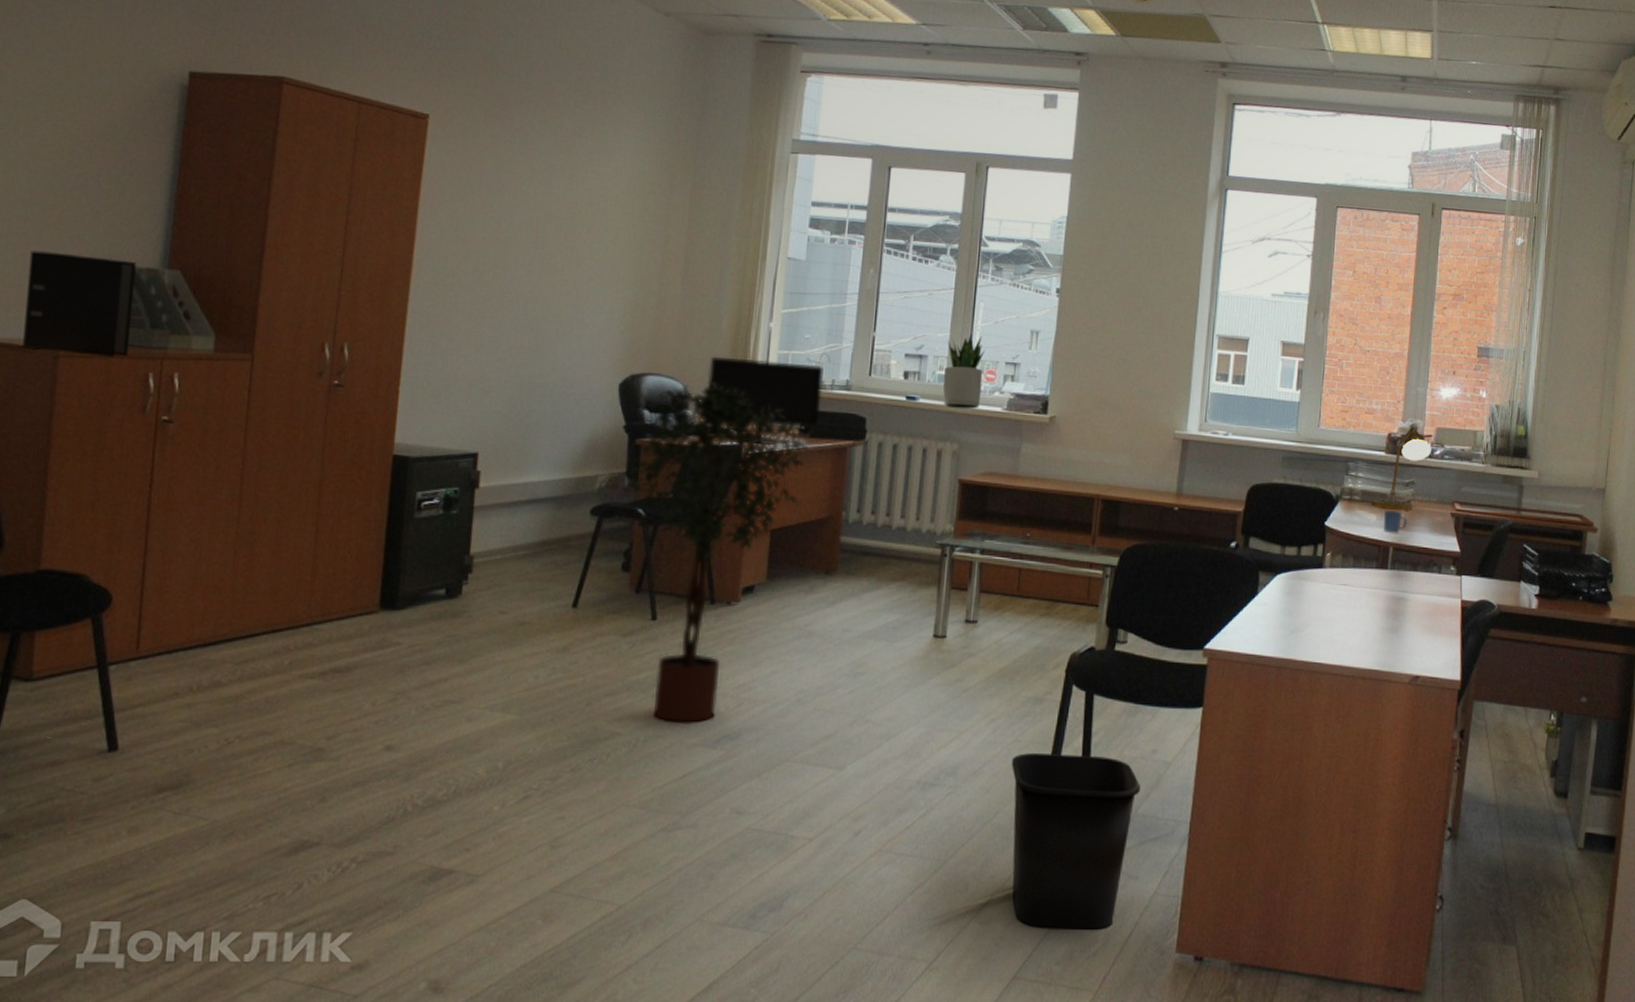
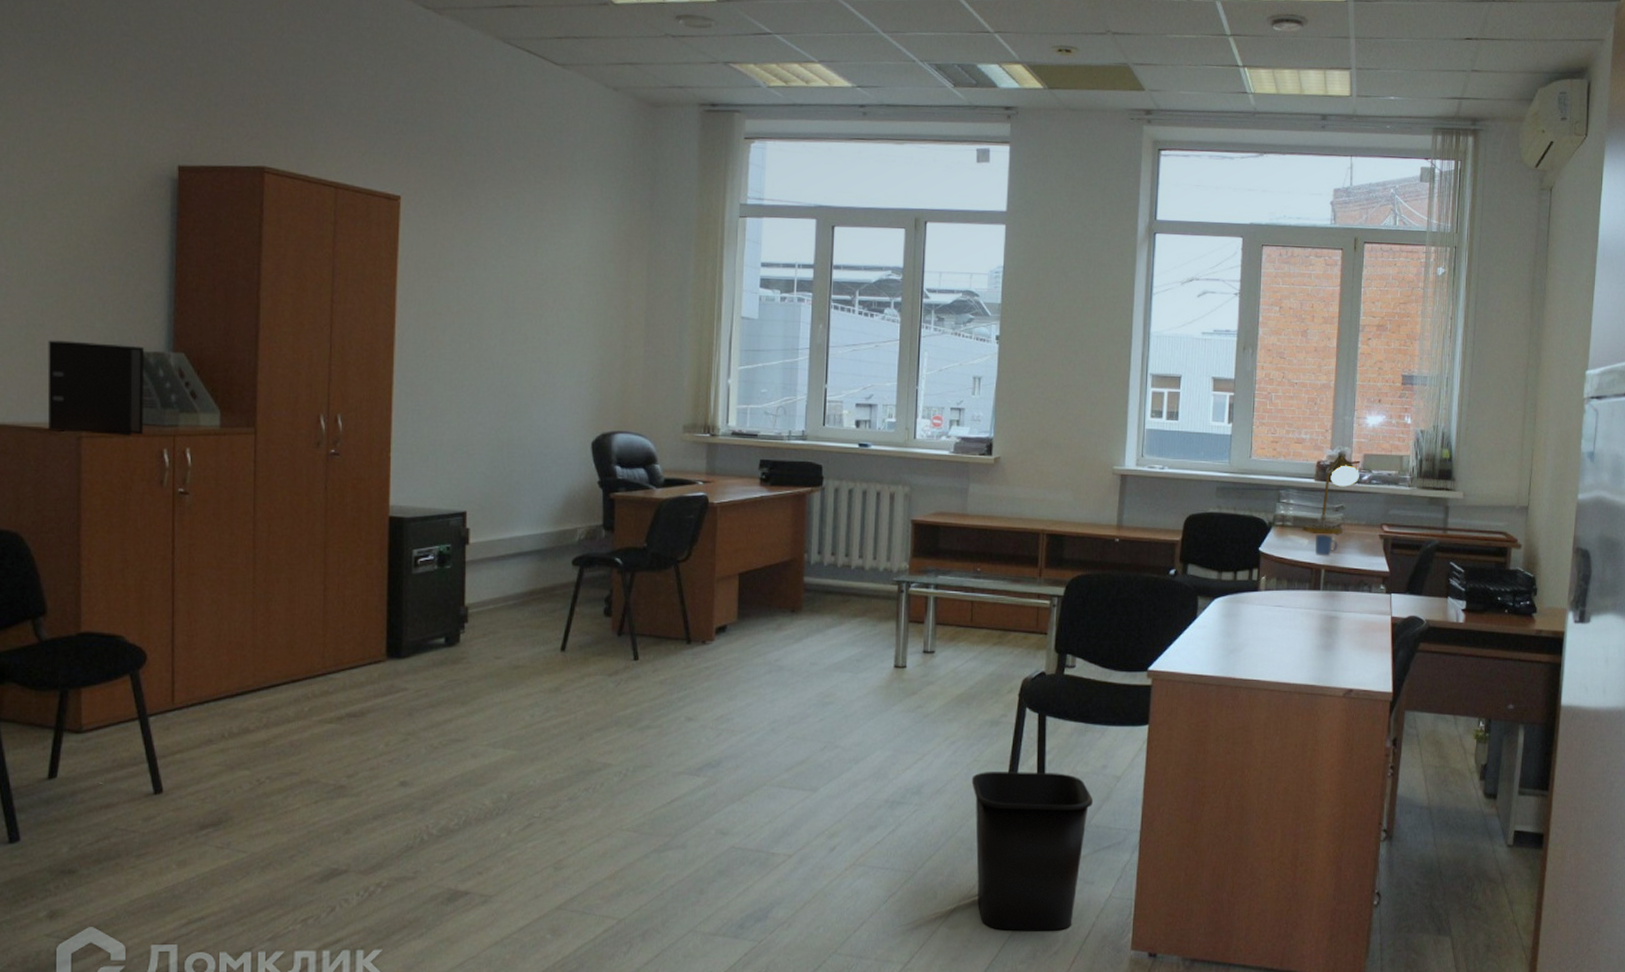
potted tree: present [622,381,809,723] -> none [600,436,771,753]
computer monitor: present [707,356,824,444] -> none [672,413,781,494]
planter: present [943,334,986,410] -> none [893,382,932,454]

